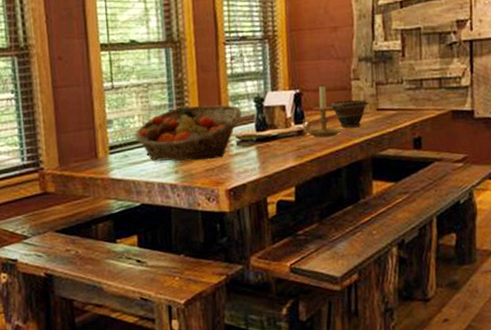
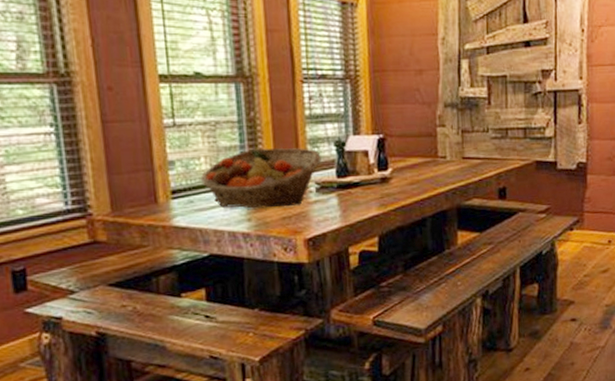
candle holder: present [303,84,345,138] -> none [386,130,430,186]
bowl: present [328,99,370,128] -> none [412,147,455,176]

